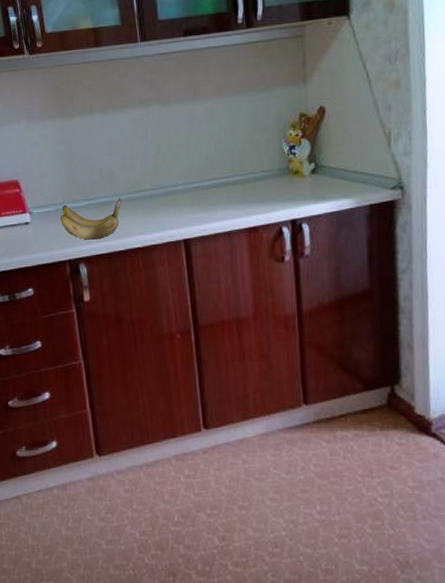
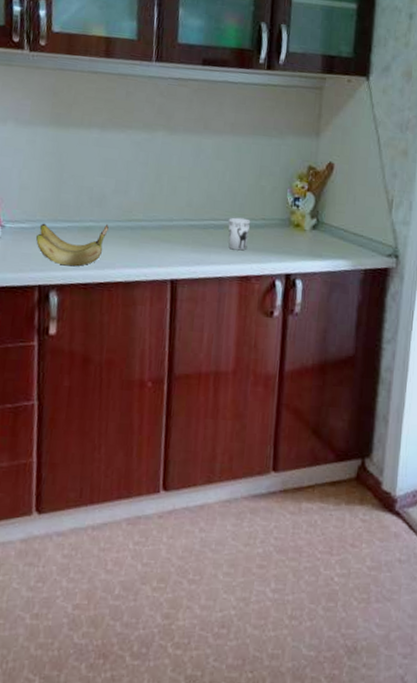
cup: none [229,173,251,204] -> present [228,217,251,251]

